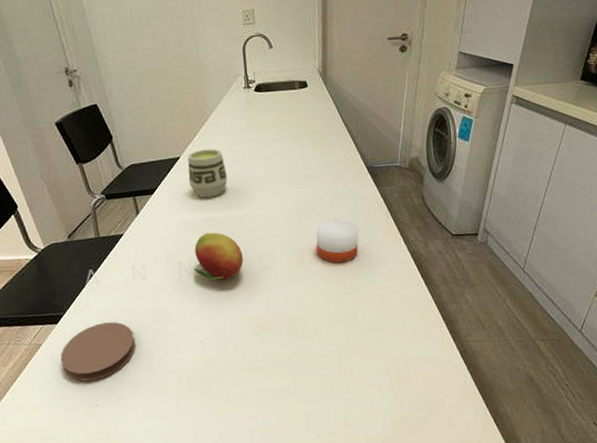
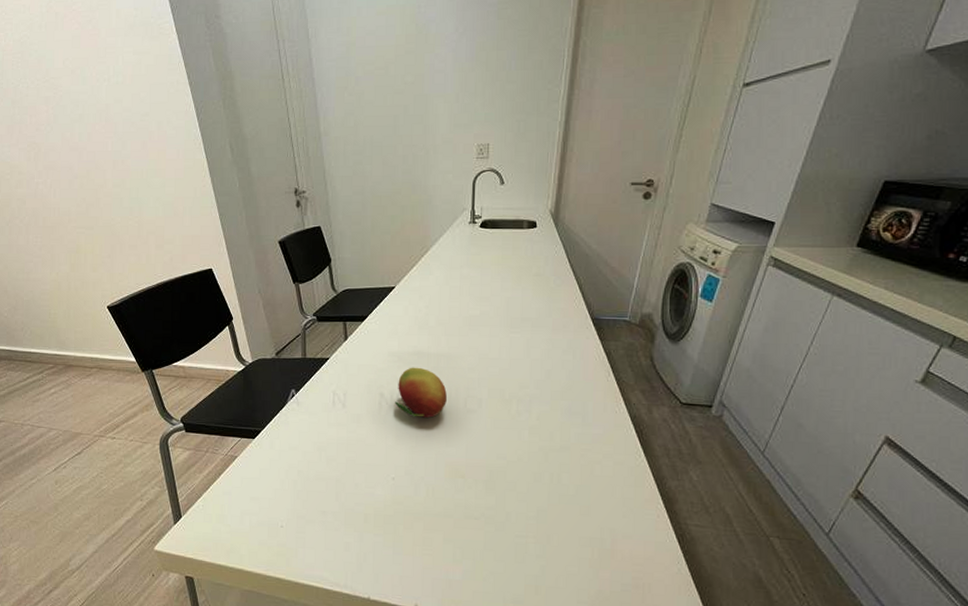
coaster: present [60,322,136,382] -> none [252,444,328,501]
cup: present [187,148,228,198] -> none [401,282,441,331]
candle: present [316,219,359,263] -> none [525,369,575,416]

